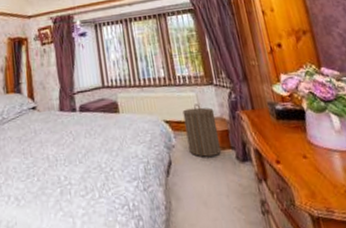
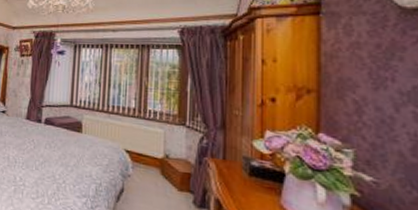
laundry hamper: present [182,103,221,157] -> none [144,140,180,195]

